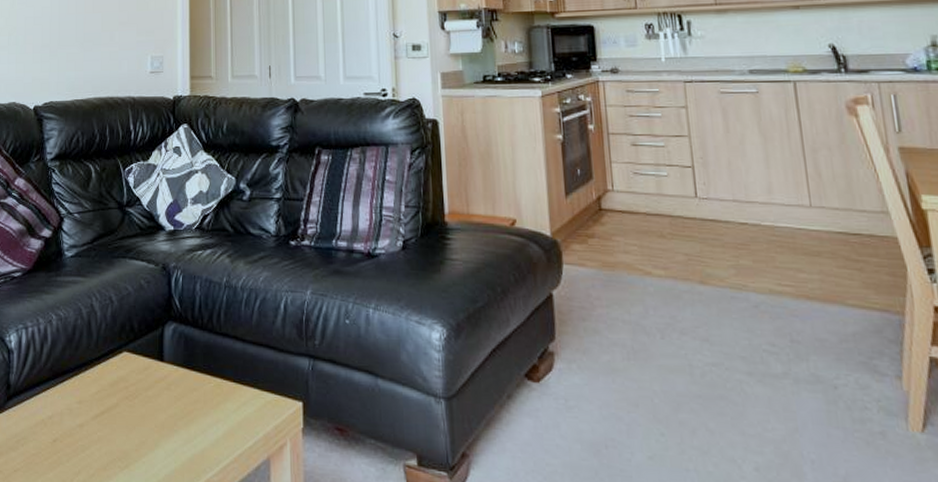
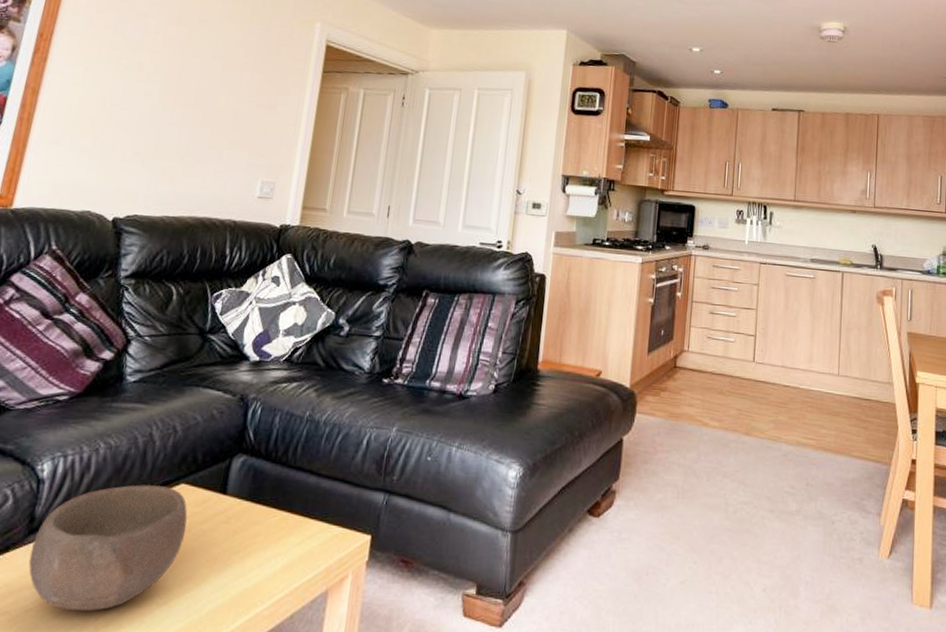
bowl: none [11,353,134,473] -> present [28,484,188,611]

